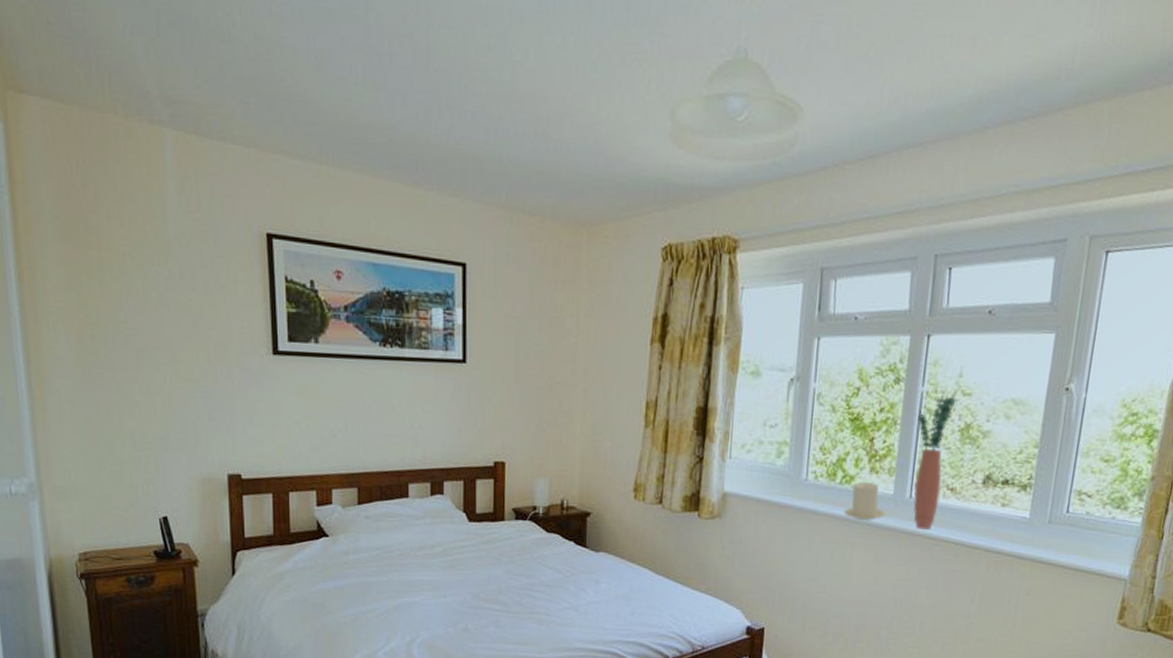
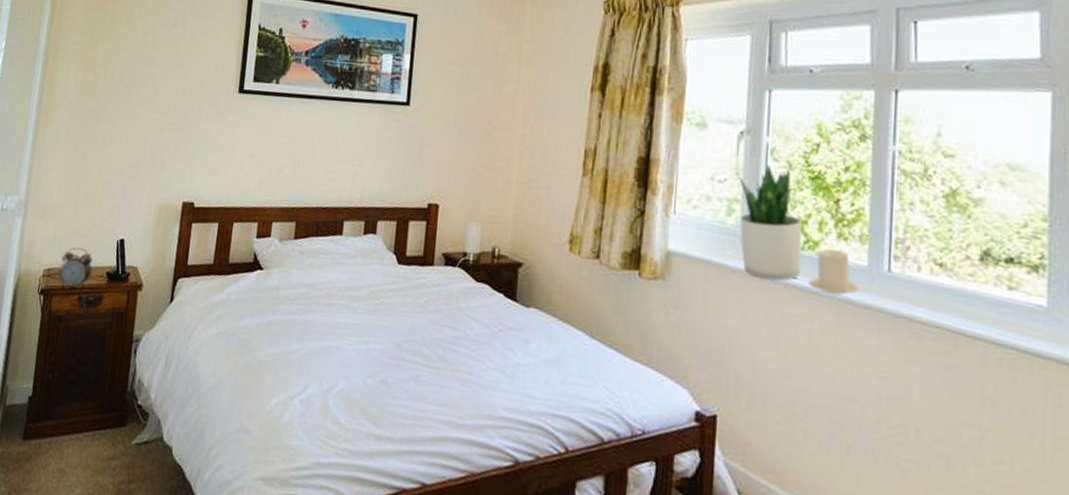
alarm clock: none [95,528,138,571] -> present [57,247,93,289]
planter: none [785,409,841,513] -> present [736,165,803,282]
vase: present [913,392,958,530] -> none [891,152,938,312]

